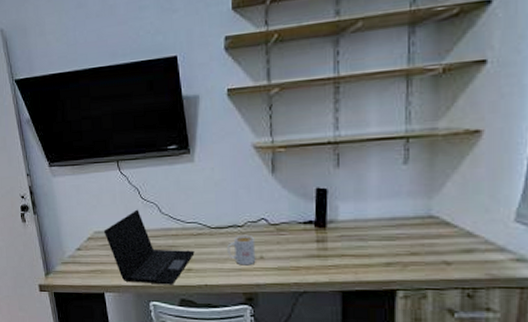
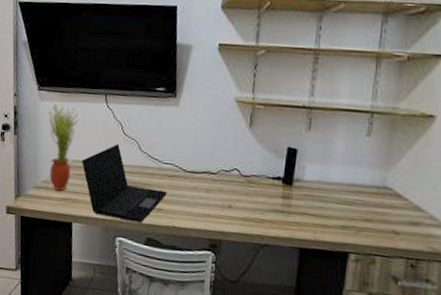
potted plant: none [62,178,96,264] -> present [47,104,79,191]
mug: present [227,236,256,266] -> none [198,182,226,213]

